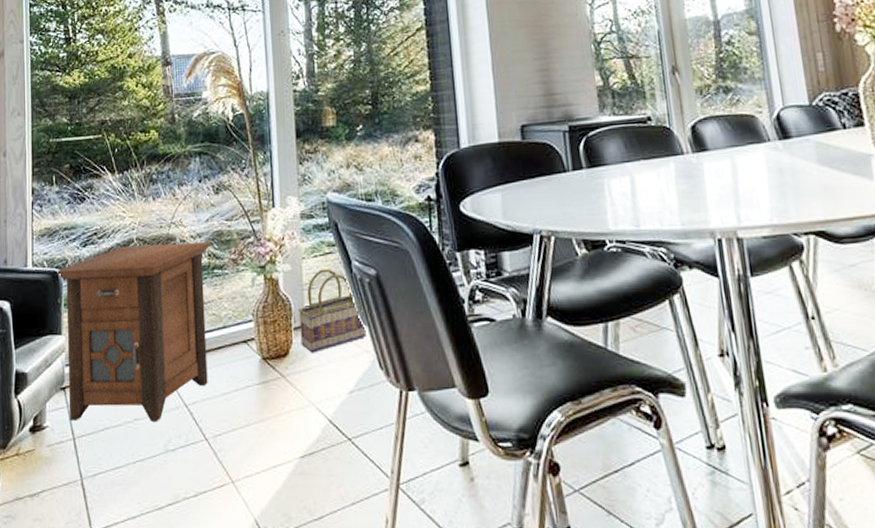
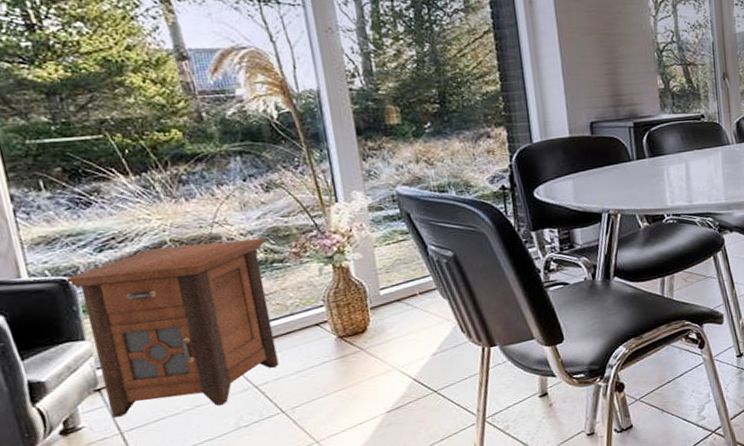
basket: present [297,269,367,353] -> none [373,254,447,327]

